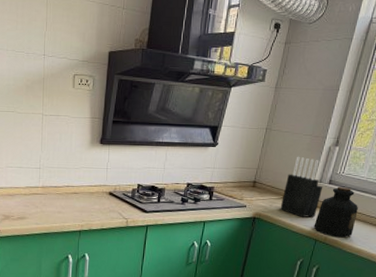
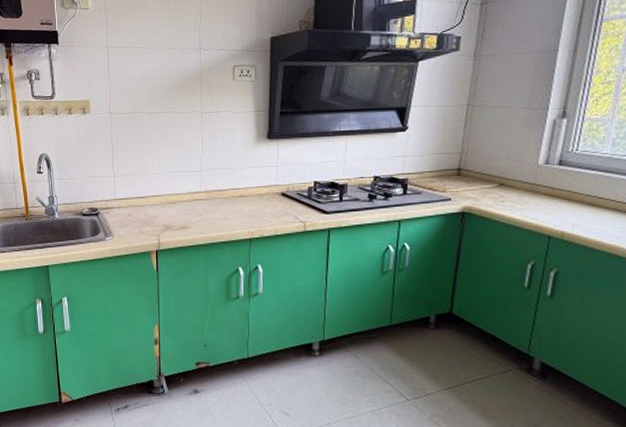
knife block: present [280,156,323,218] -> none [496,134,552,209]
bottle: present [314,186,358,238] -> none [544,167,604,232]

